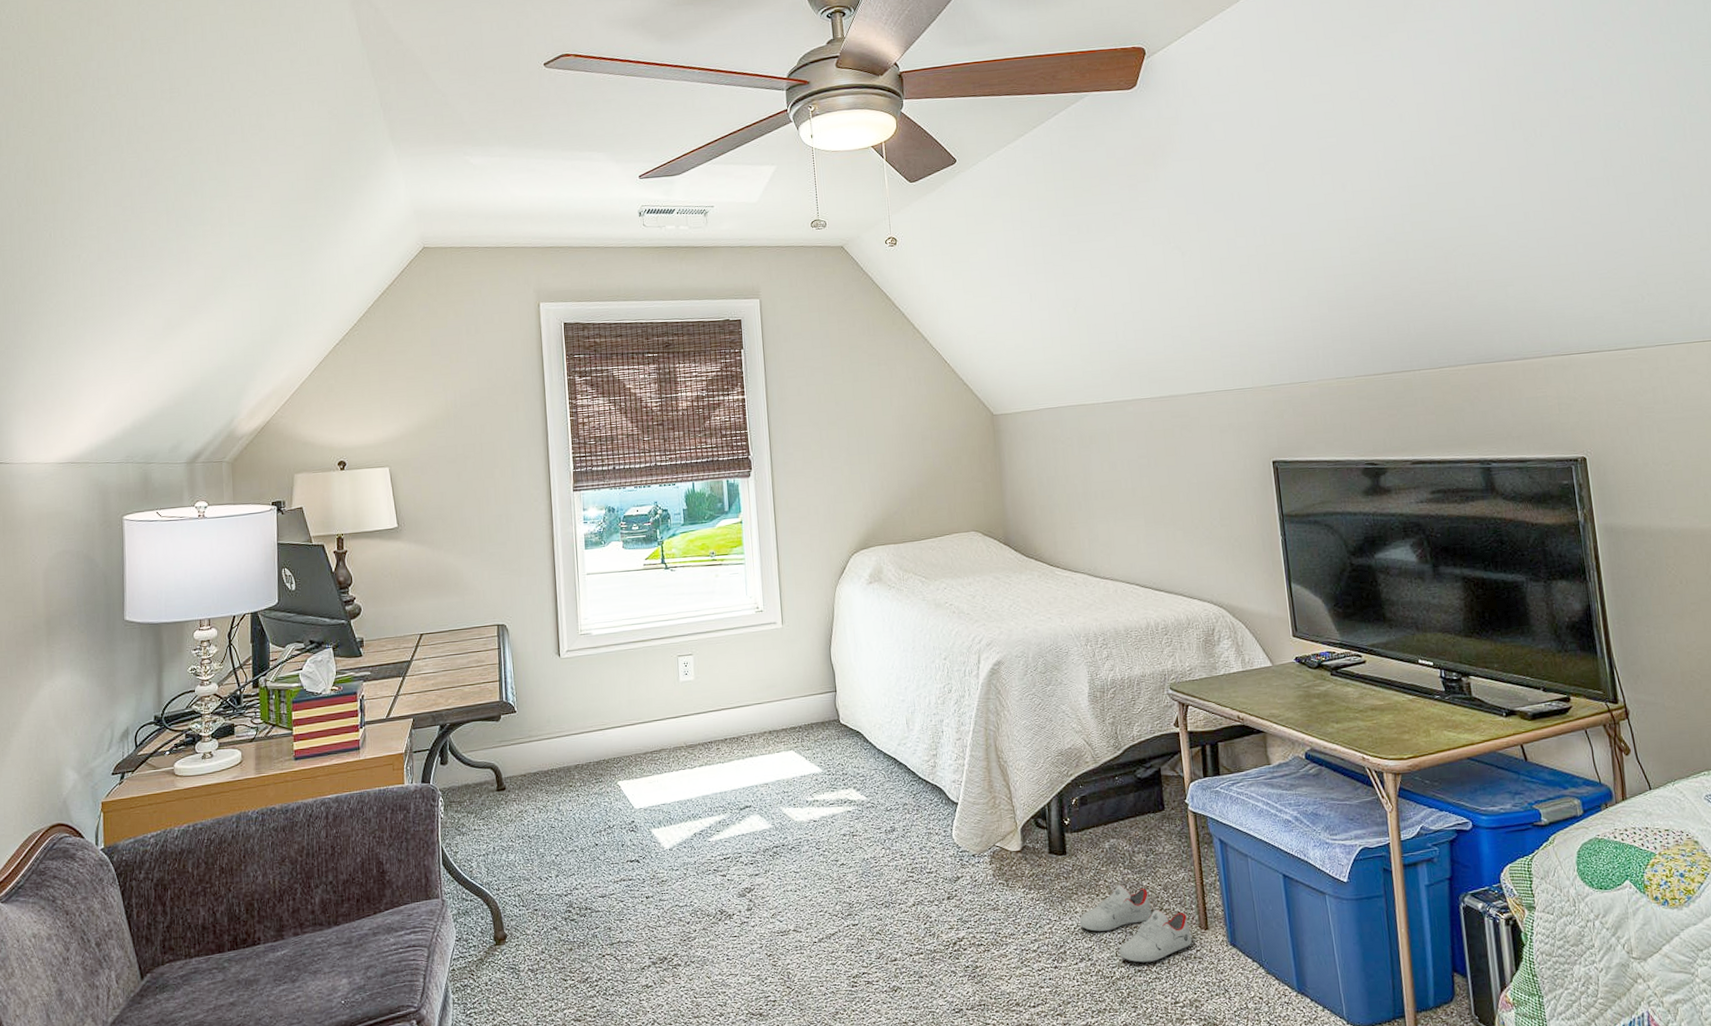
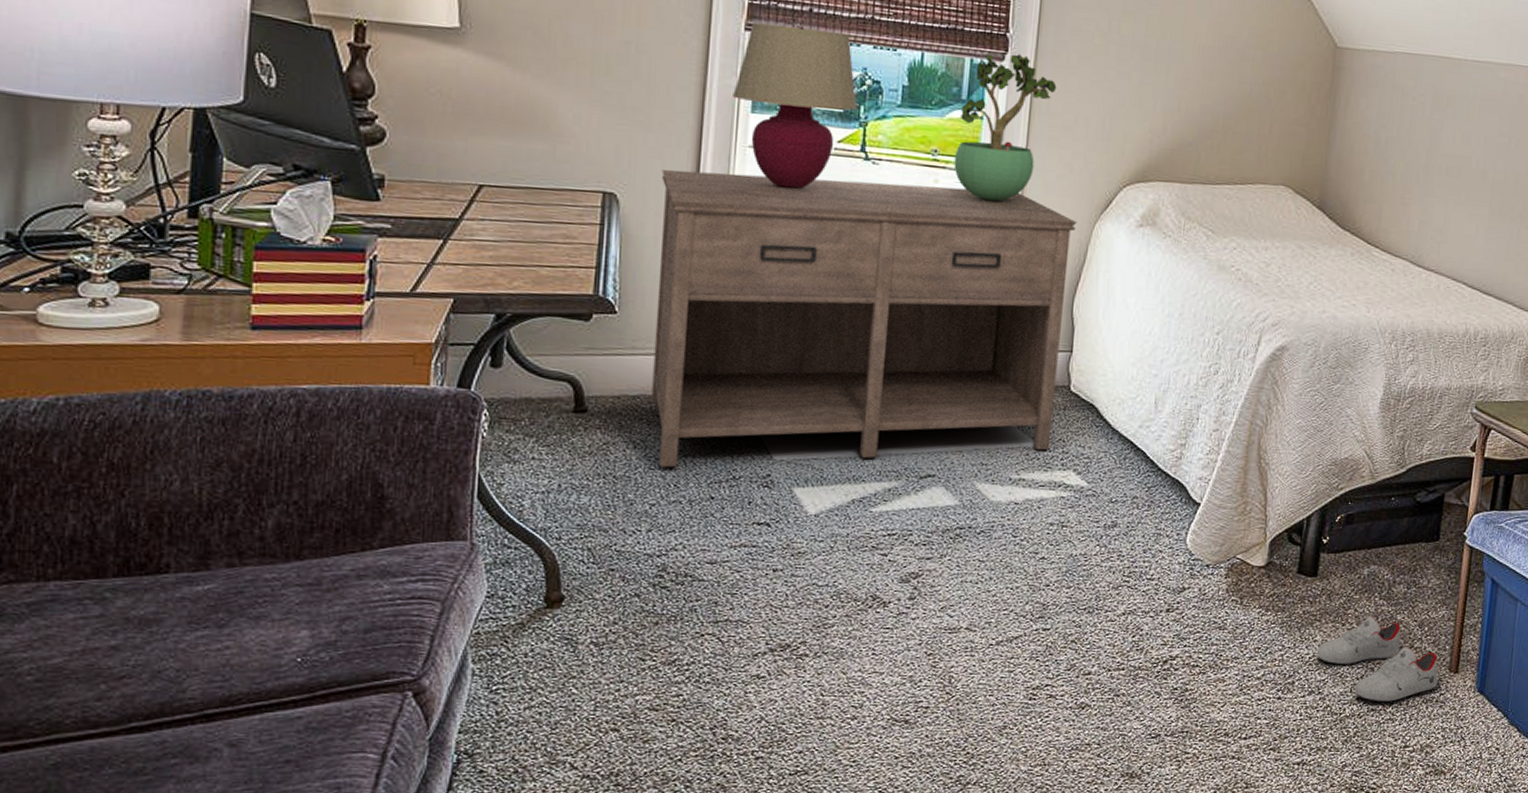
nightstand: none [532,573,833,825] -> present [651,169,1076,468]
table lamp: none [571,479,655,600] -> present [733,22,857,189]
potted plant: none [726,469,791,584] -> present [954,53,1057,202]

